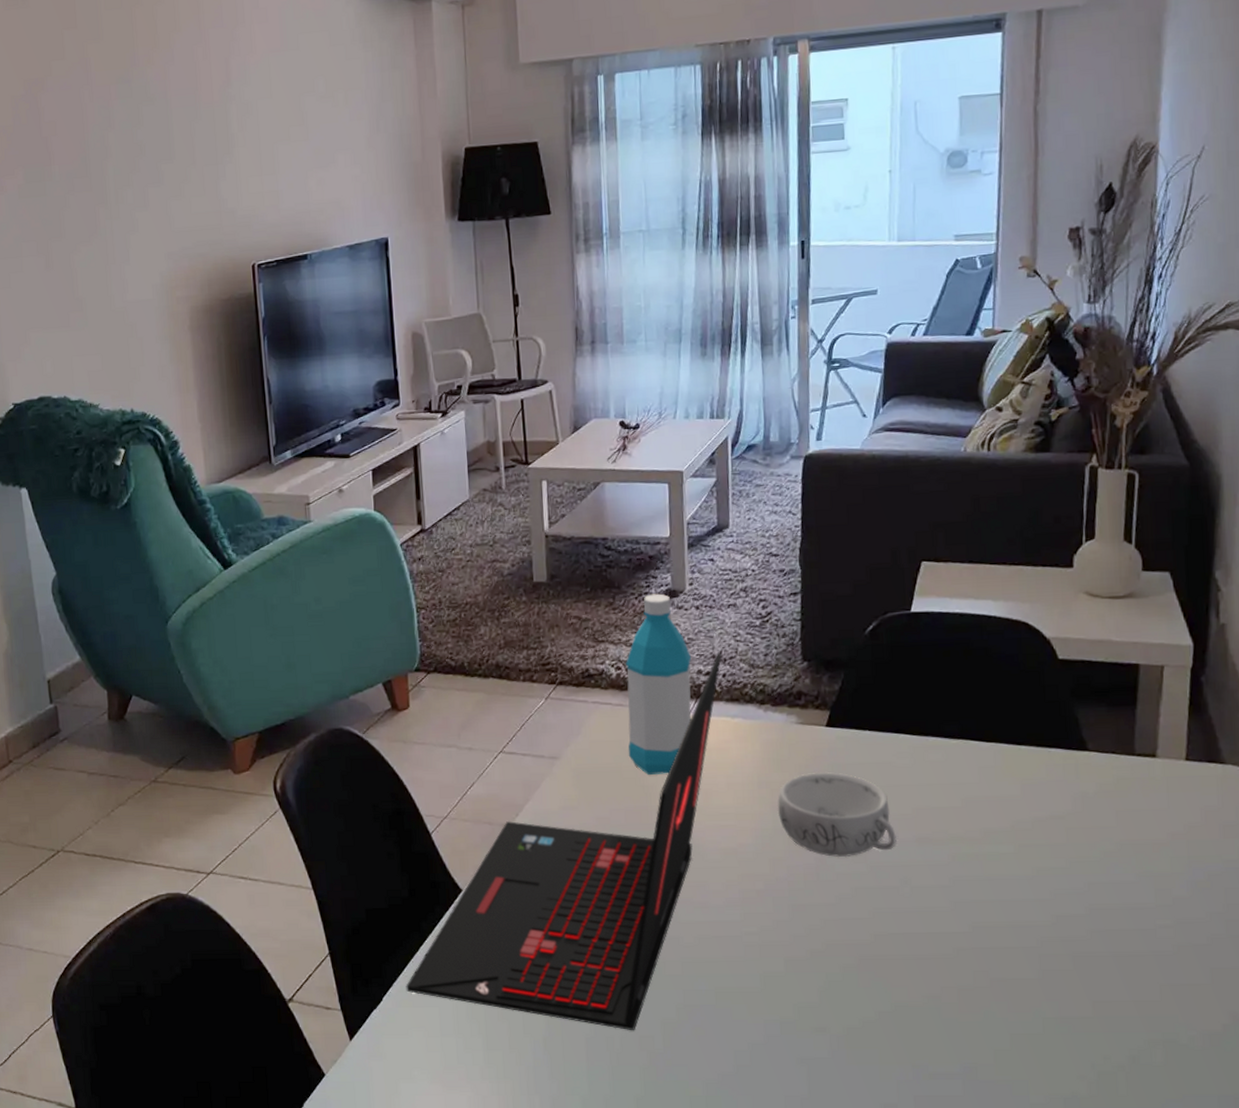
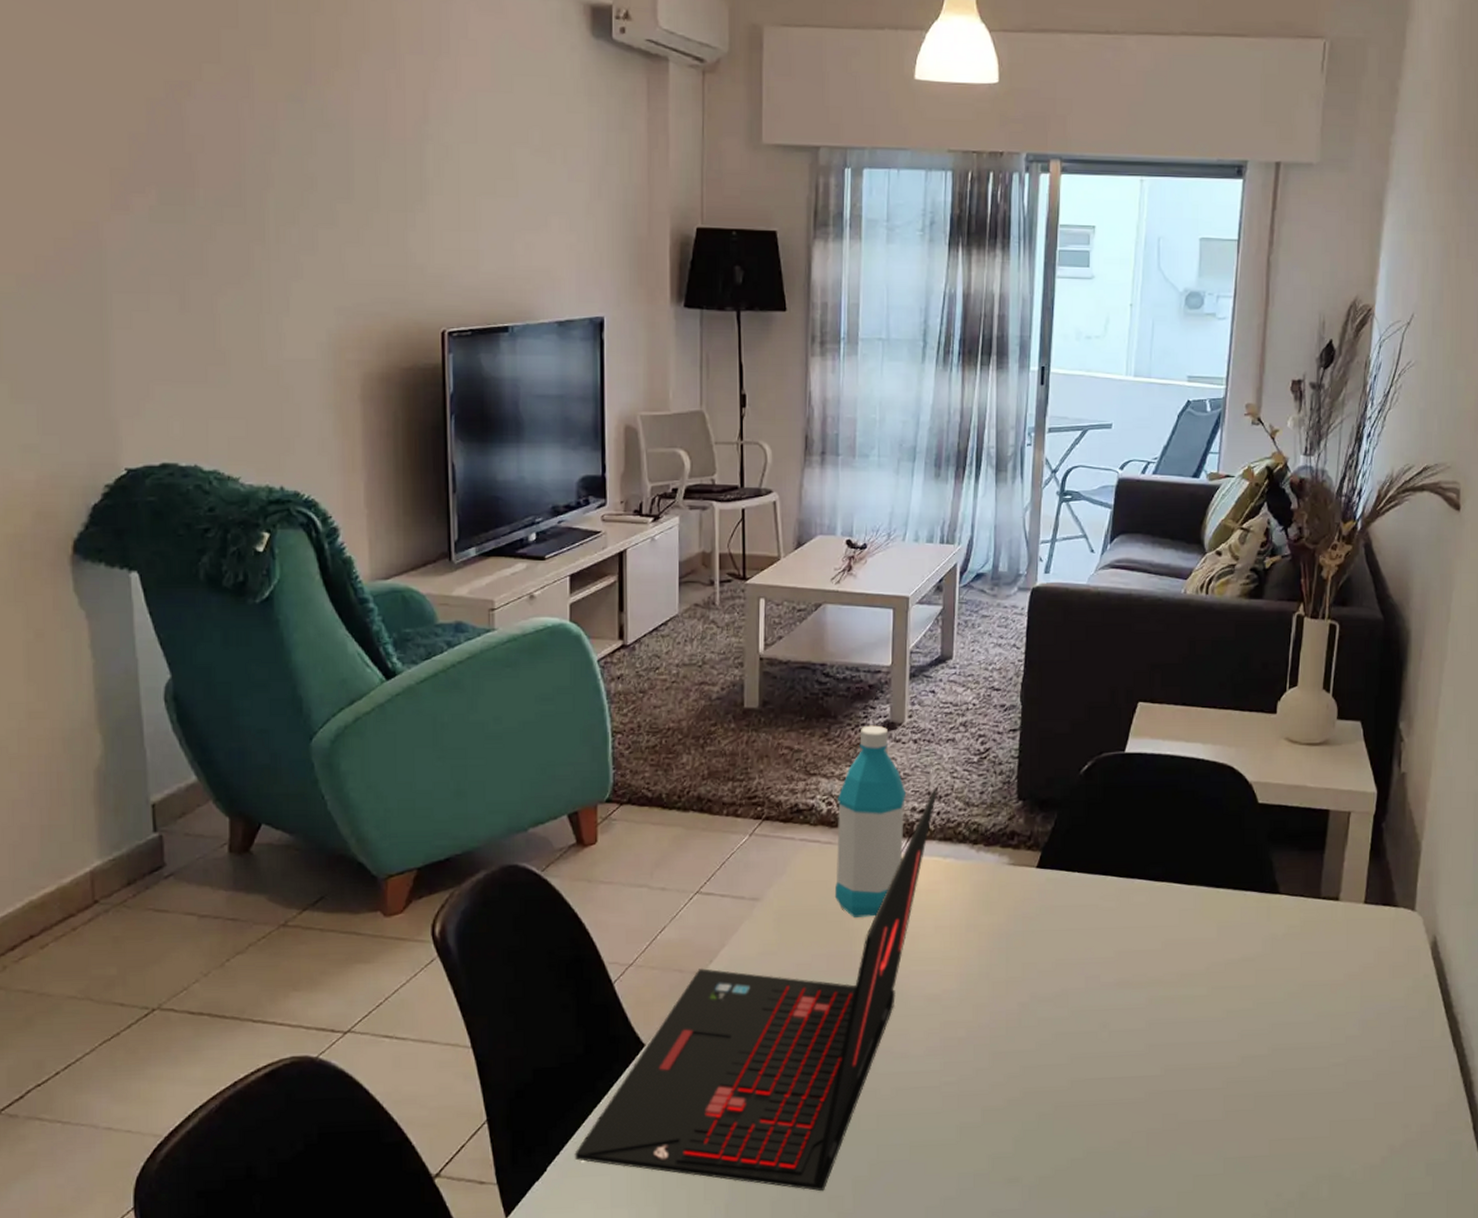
decorative bowl: present [777,771,897,858] -> none [983,914,1098,1003]

